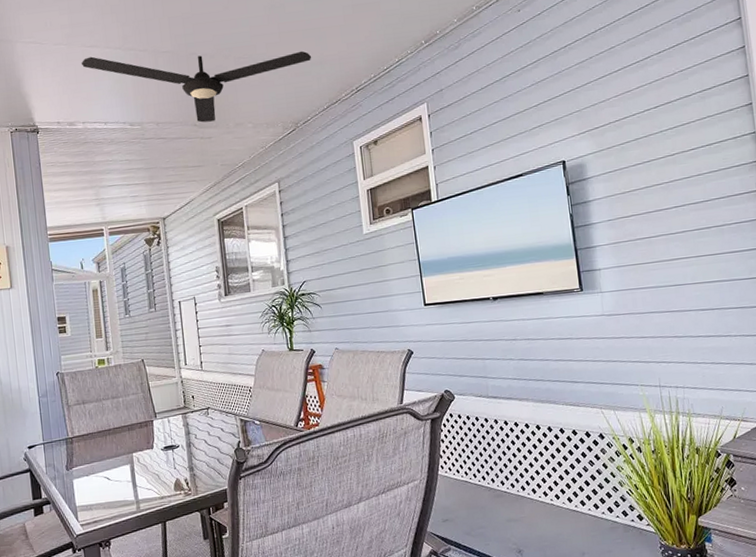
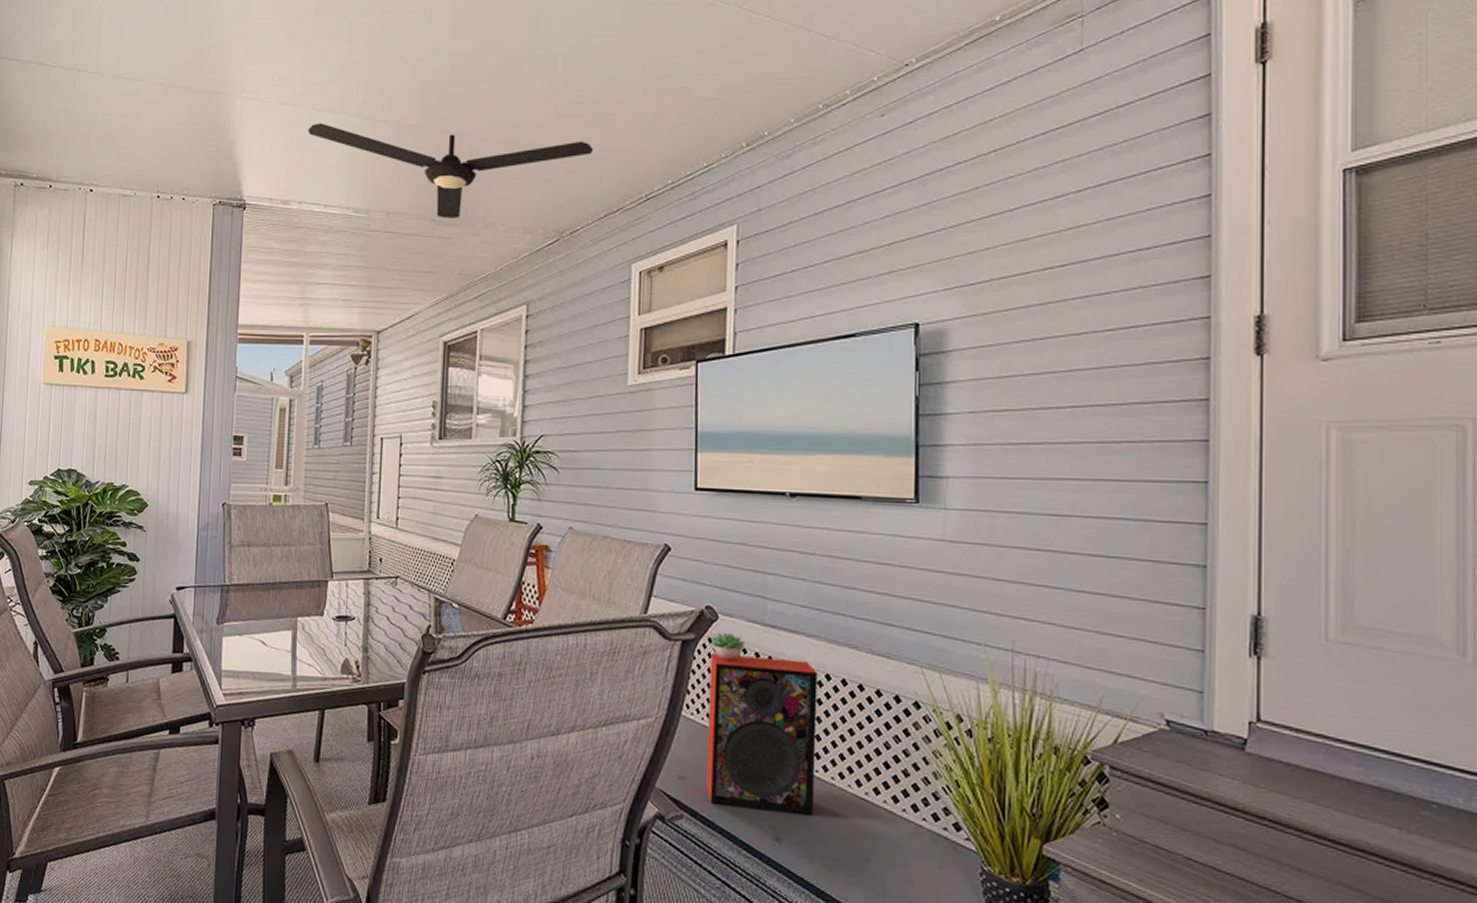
succulent plant: none [452,407,477,428] -> present [711,632,746,660]
speaker: none [453,418,542,535] -> present [706,652,818,817]

